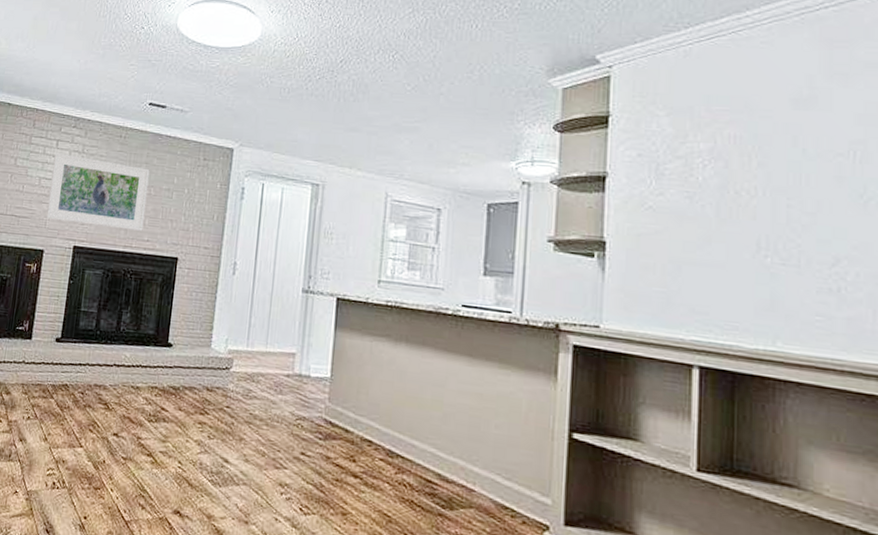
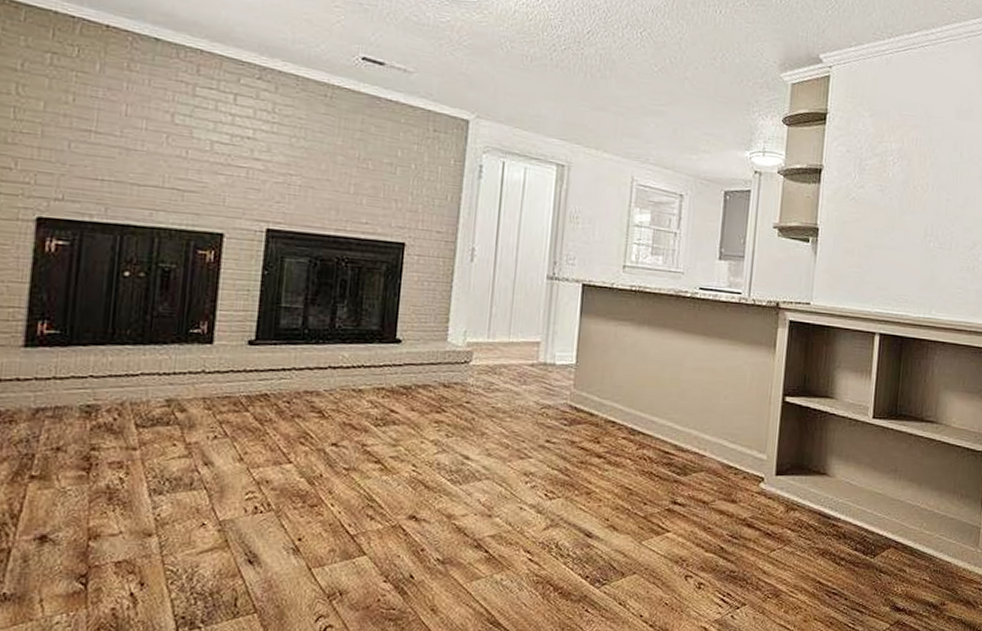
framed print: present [46,153,150,231] -> none [225,110,366,212]

